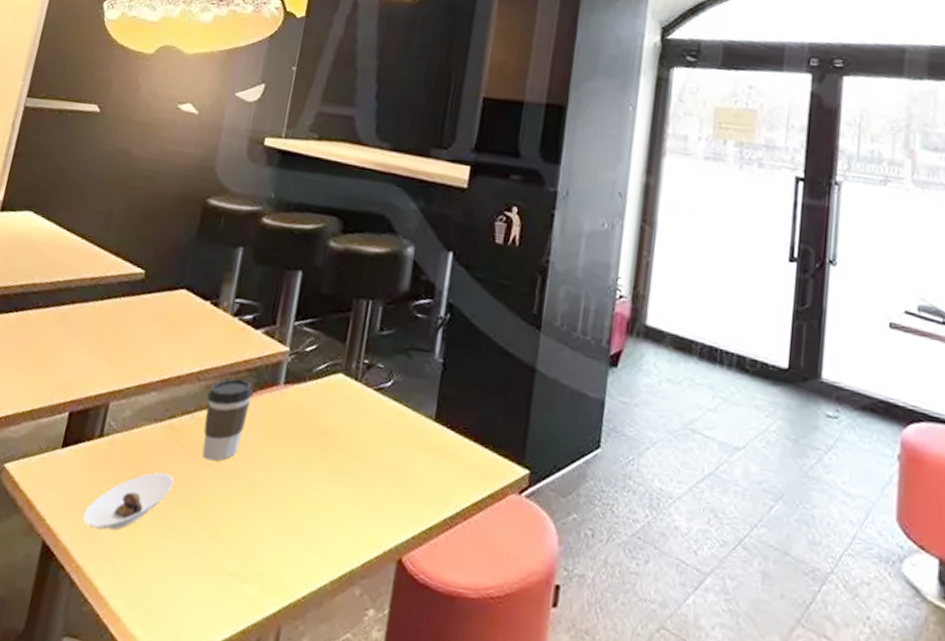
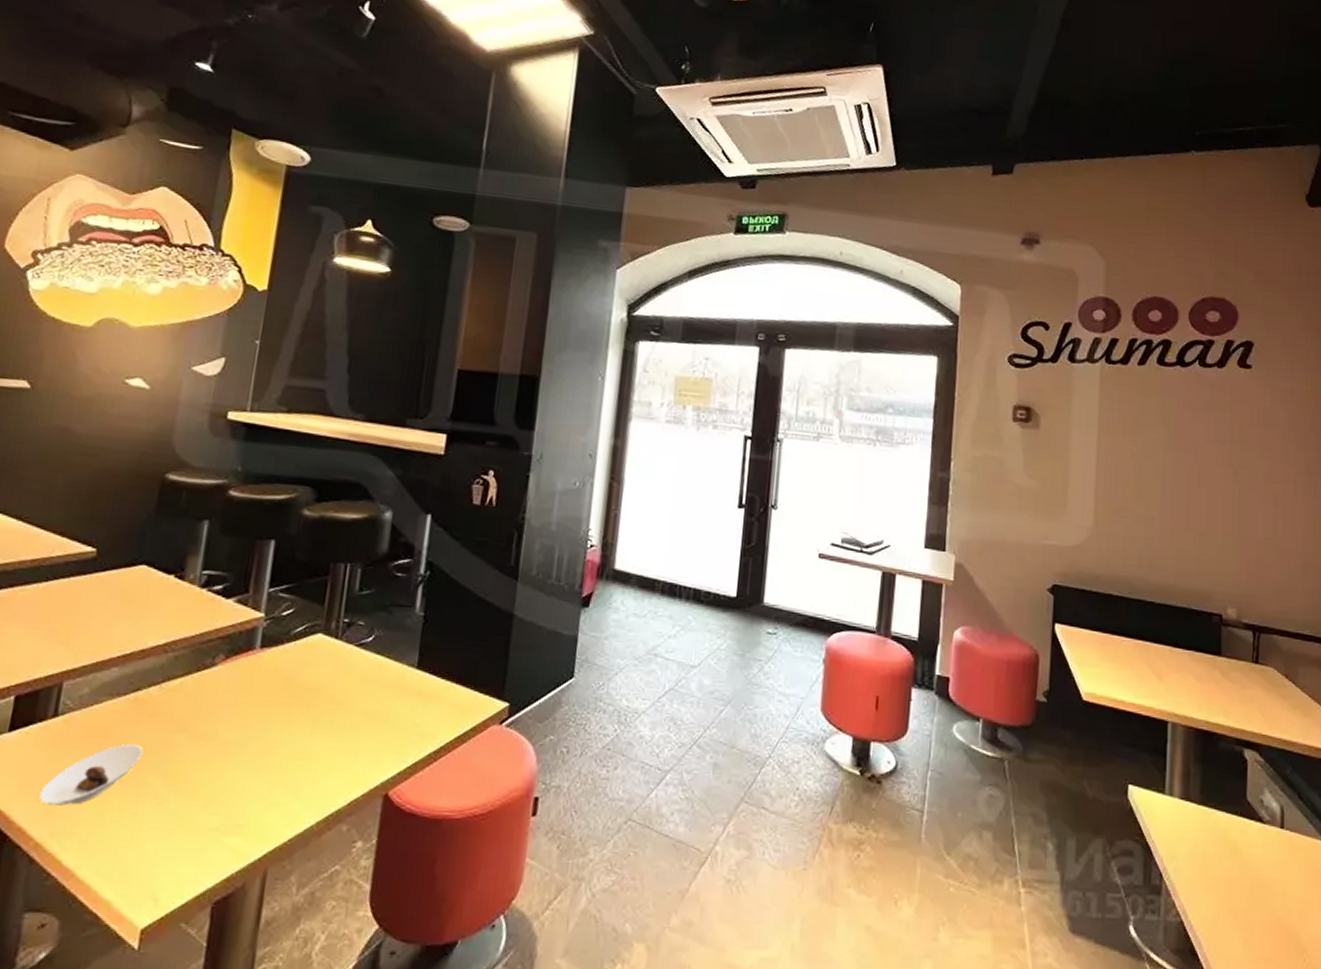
coffee cup: present [202,378,254,461] -> none [173,647,227,727]

